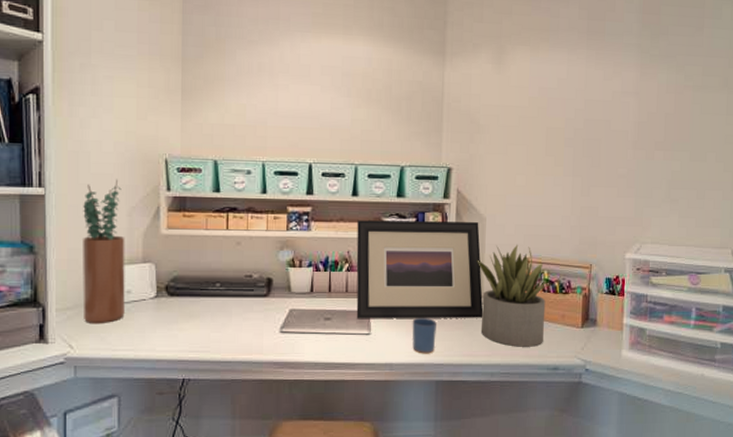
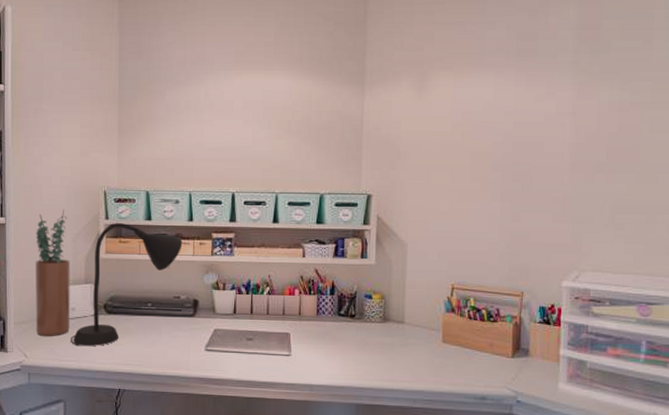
desk lamp: none [126,194,255,334] -> present [71,222,183,346]
picture frame: present [356,220,483,318] -> none [277,246,405,344]
mug: present [411,317,436,353] -> none [331,341,356,376]
succulent plant: present [477,244,552,347] -> none [398,270,479,375]

